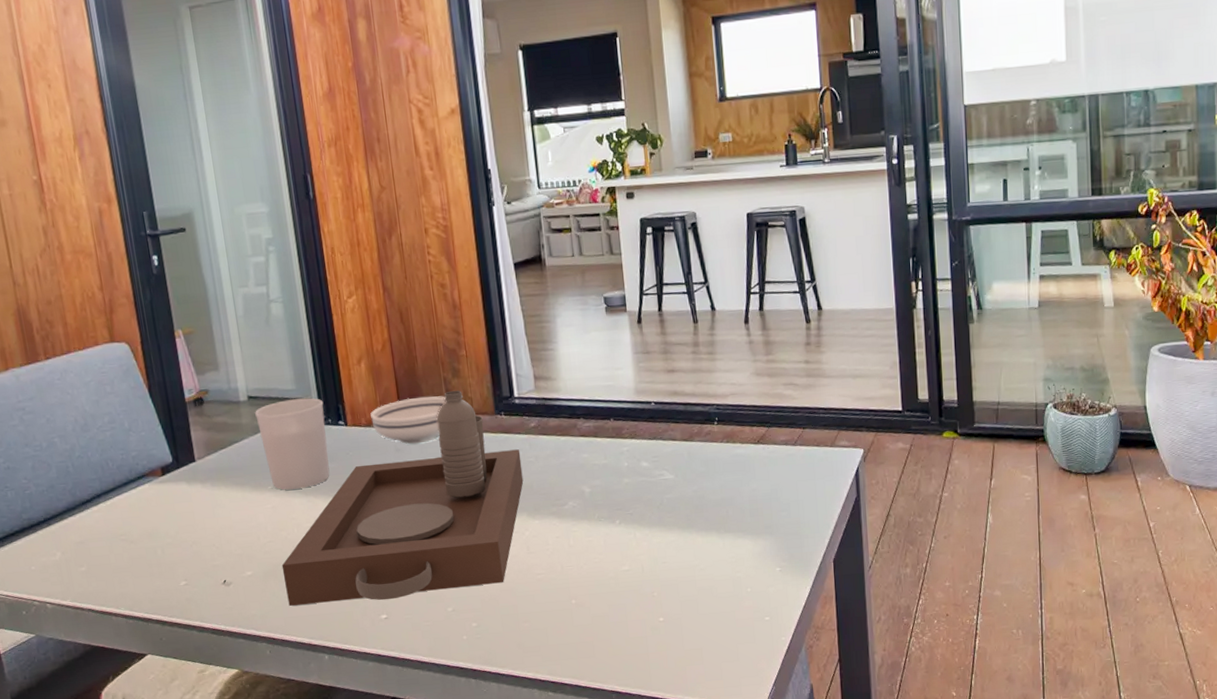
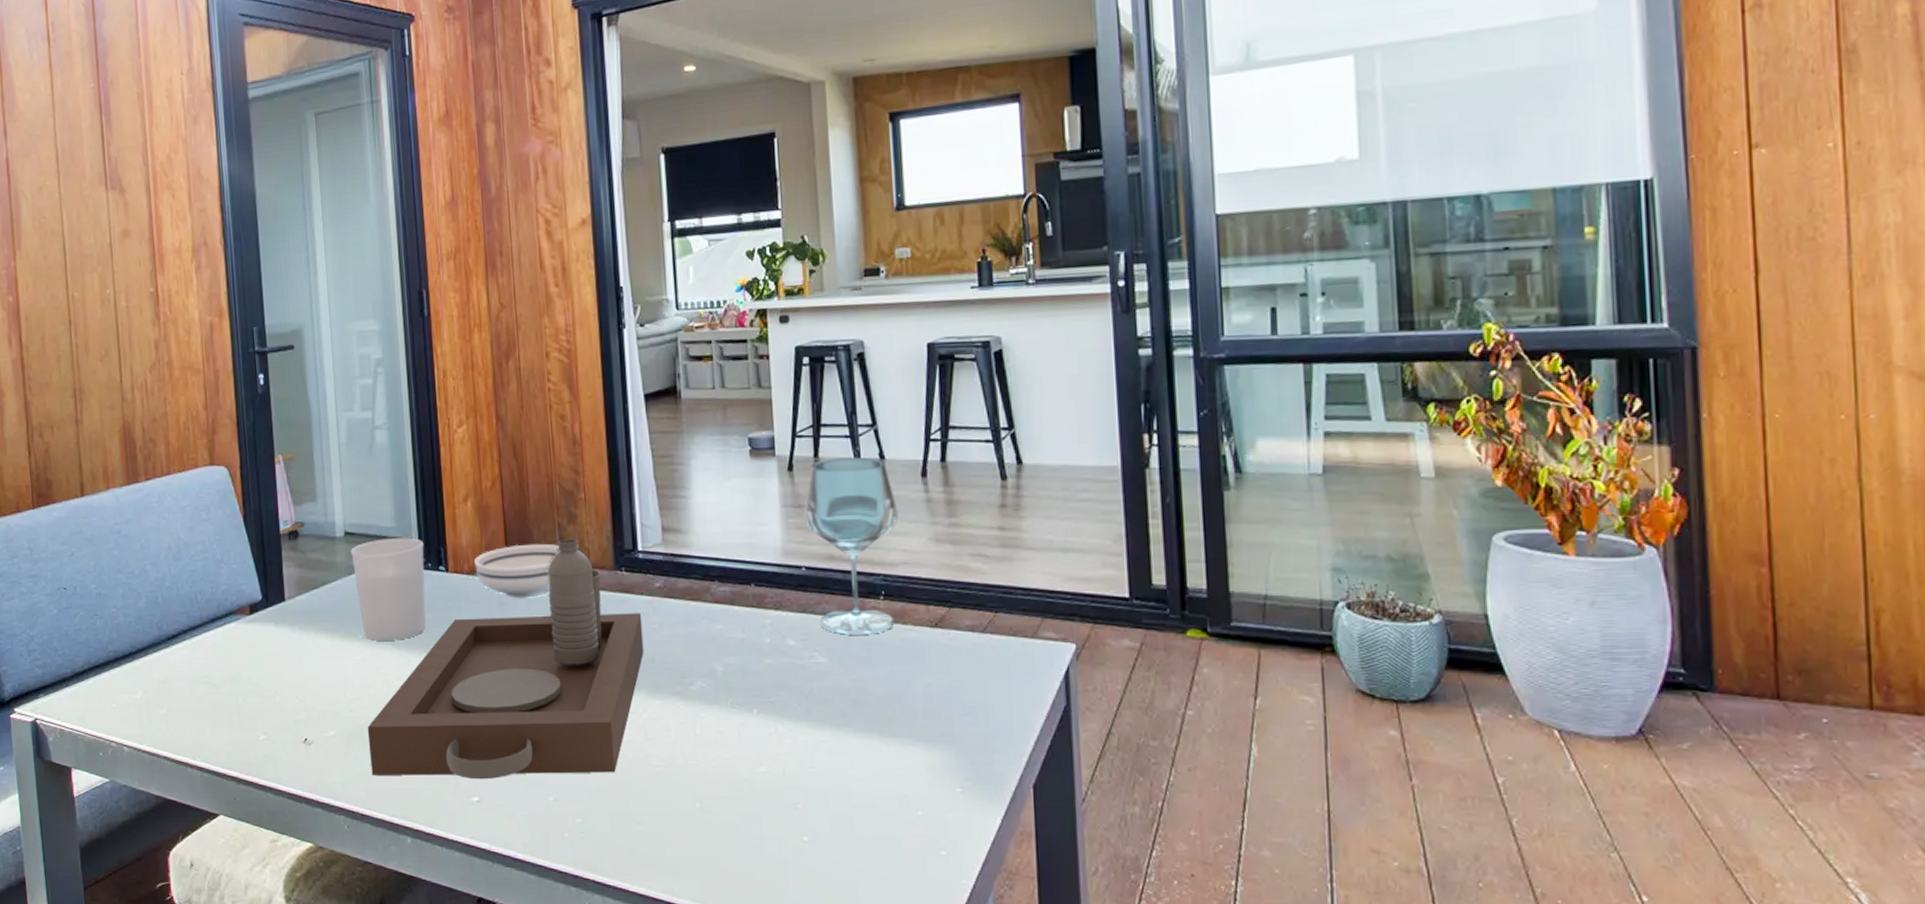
wine glass: none [651,309,727,455] -> present [803,457,899,635]

